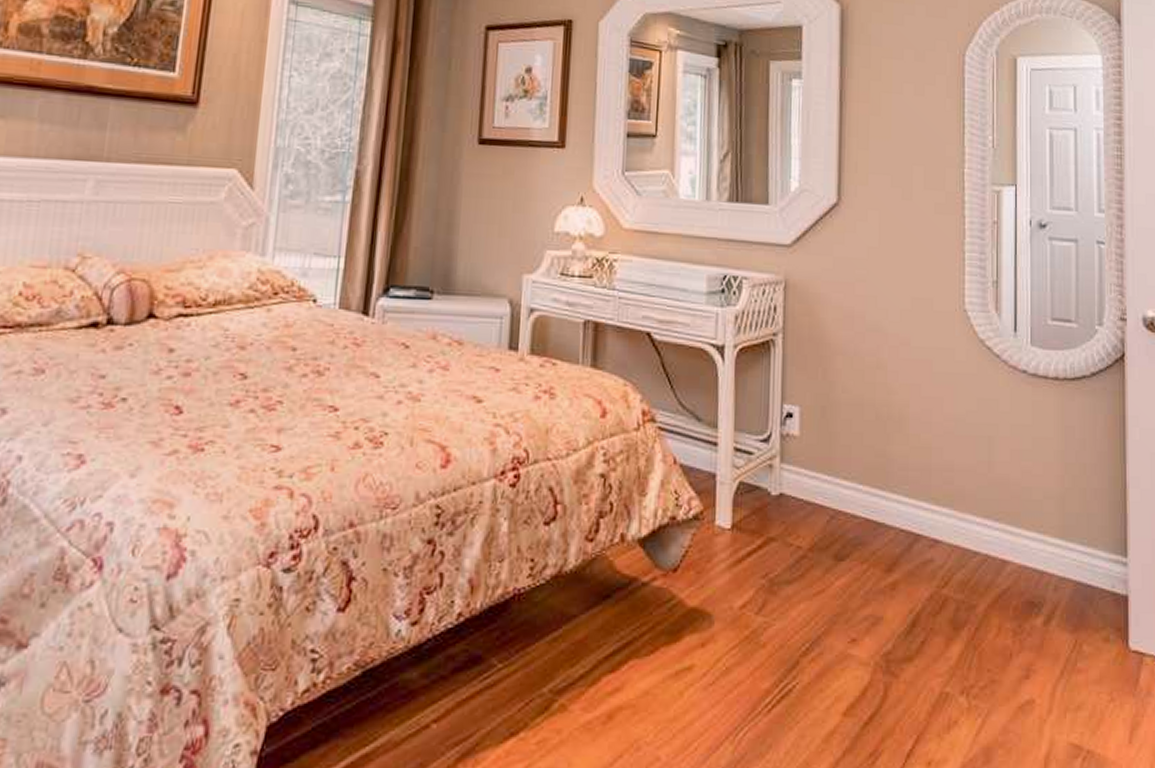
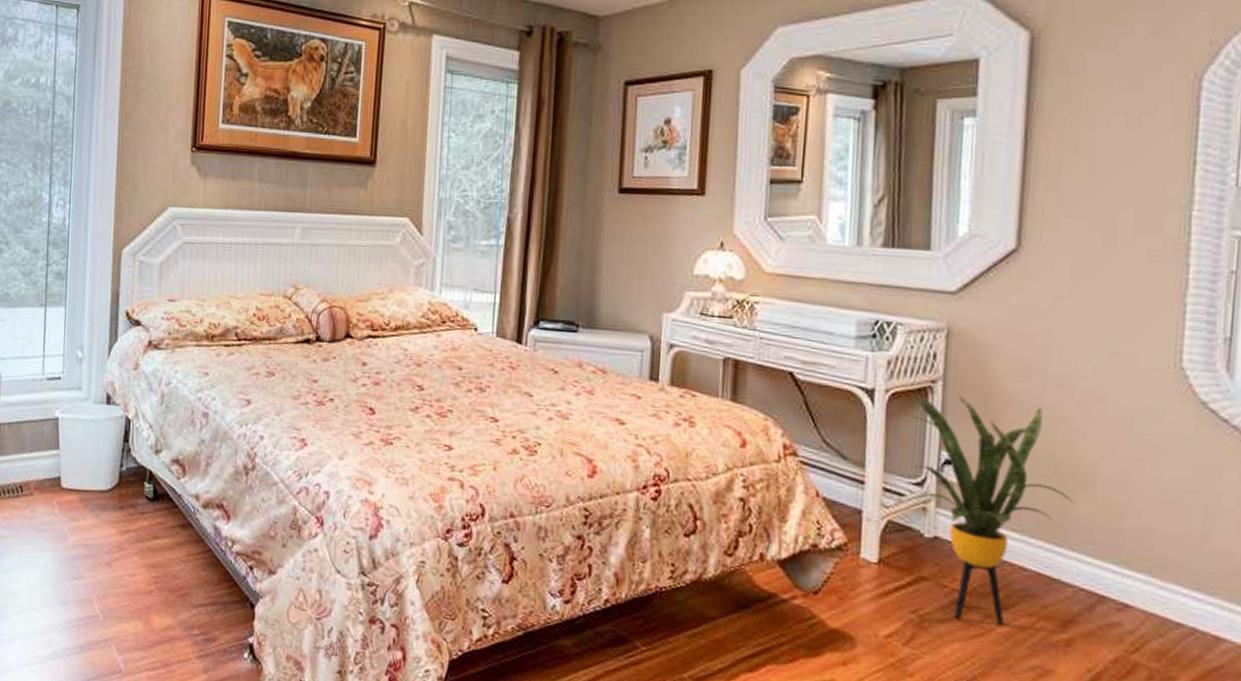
house plant: none [752,346,892,578] -> present [906,394,1074,624]

